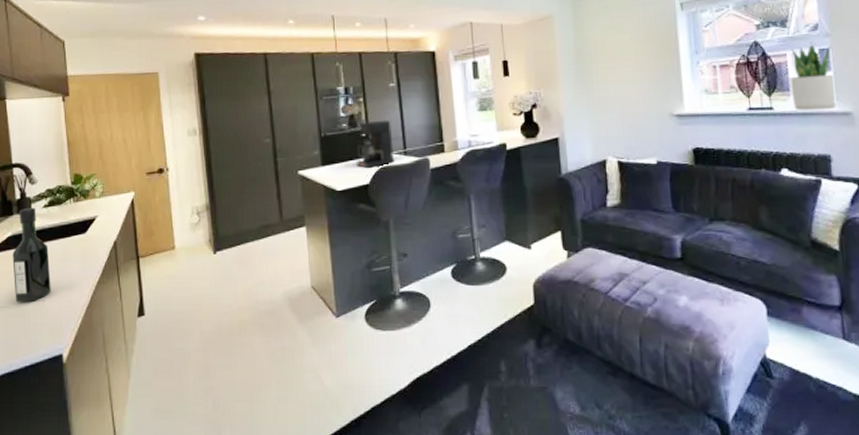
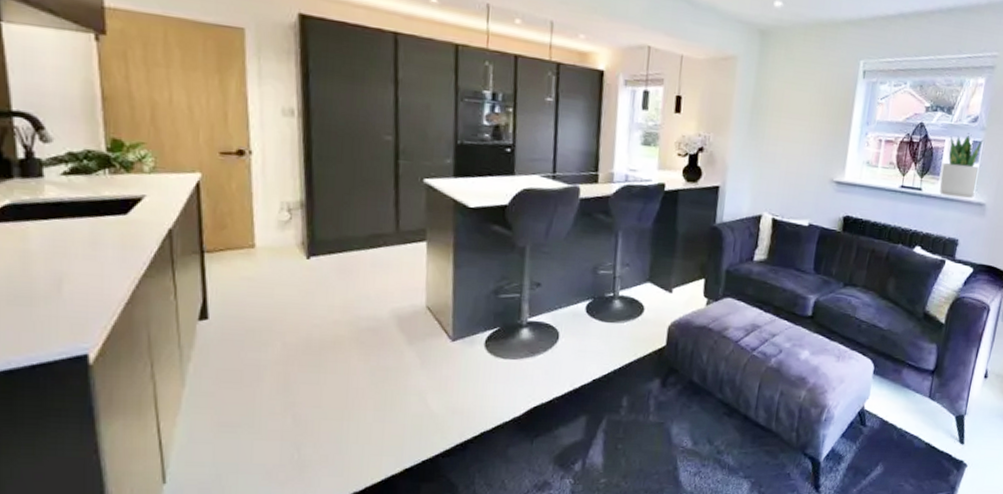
bottle: present [12,207,51,303] -> none [12,171,73,290]
coffee maker: present [357,120,395,168] -> none [496,136,542,188]

